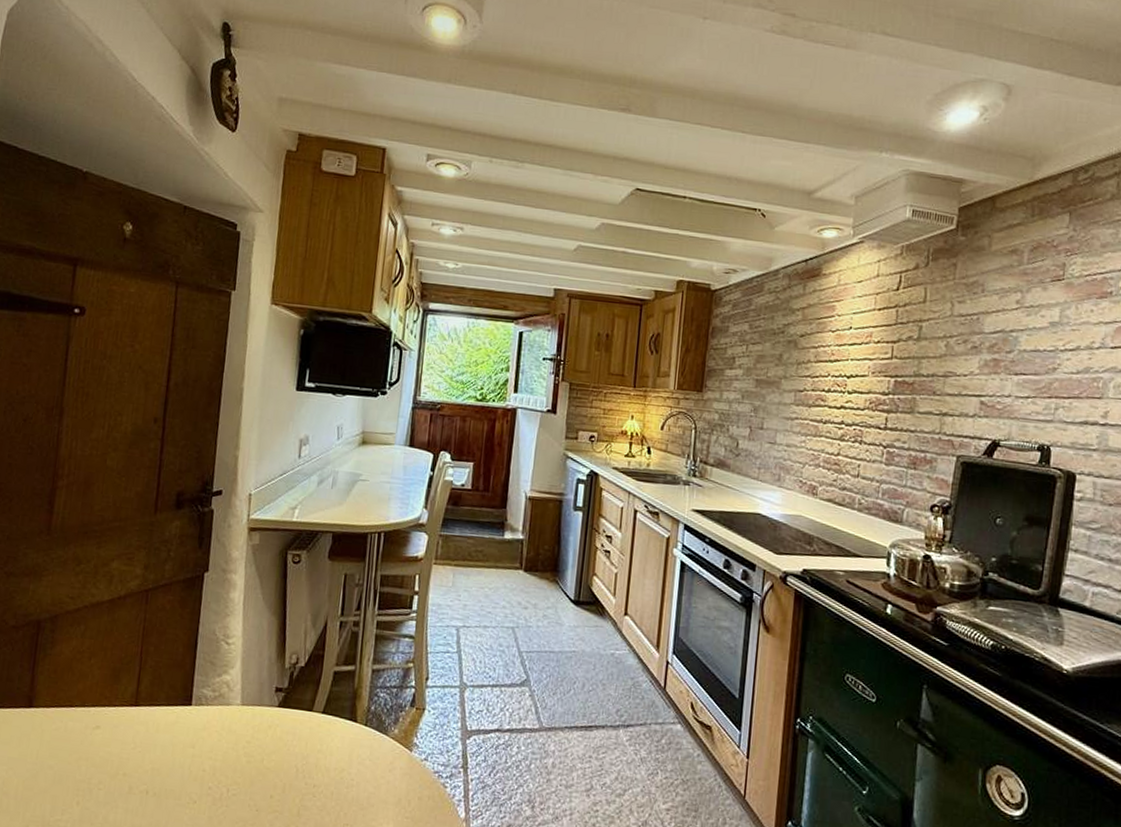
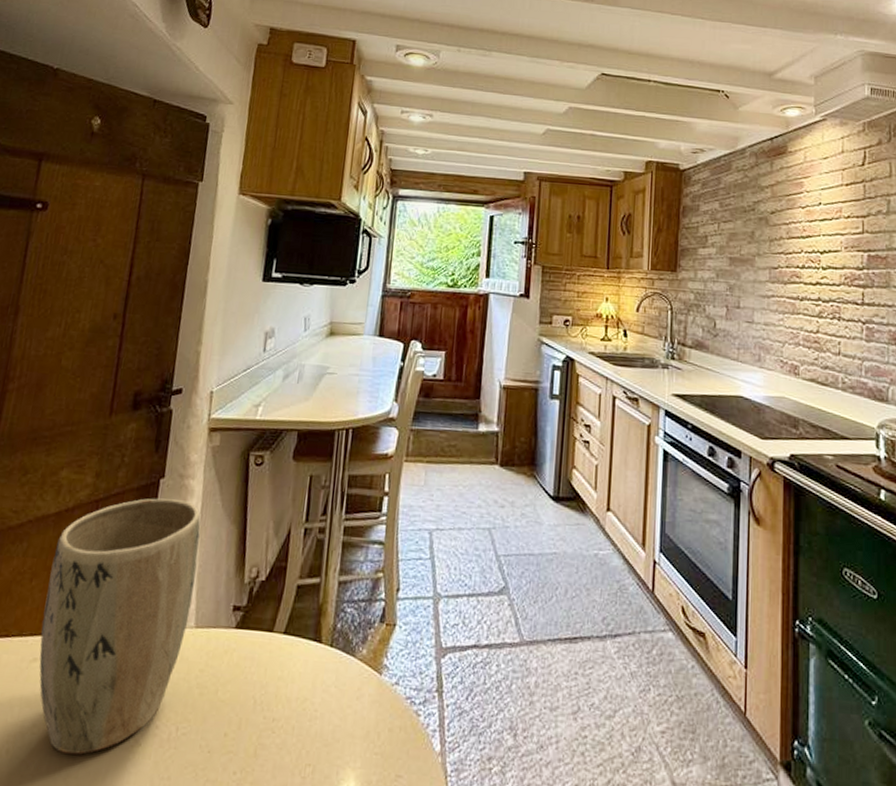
plant pot: none [101,590,244,808] -> present [39,498,201,755]

